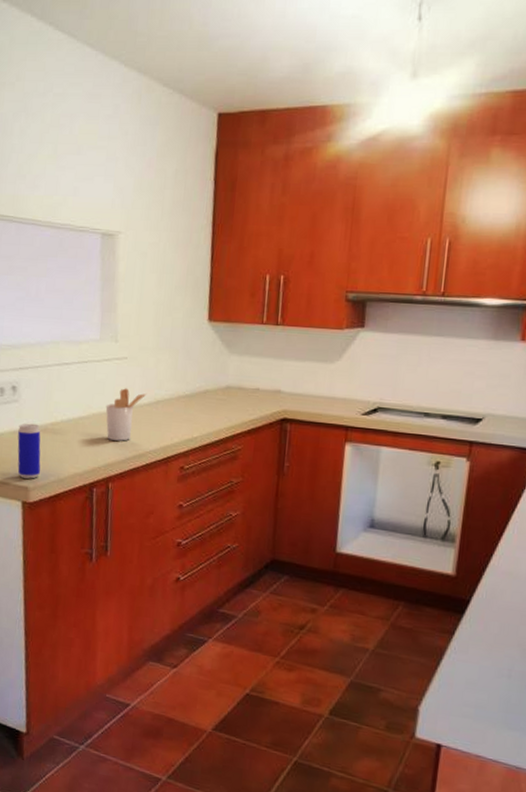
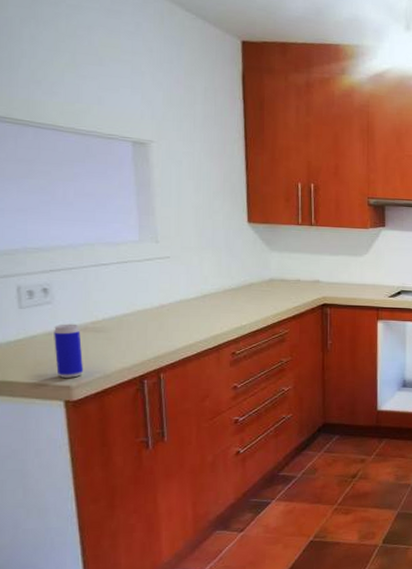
utensil holder: present [105,388,147,441] -> none [151,285,193,334]

